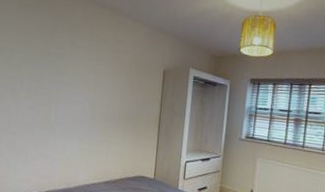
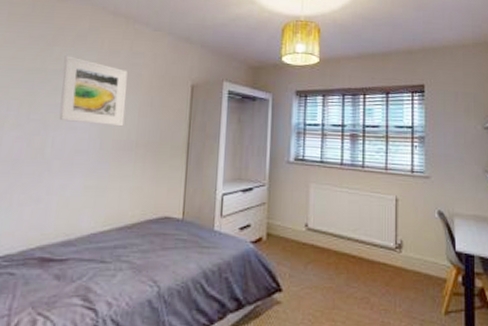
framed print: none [60,41,112,103] -> present [59,55,128,127]

